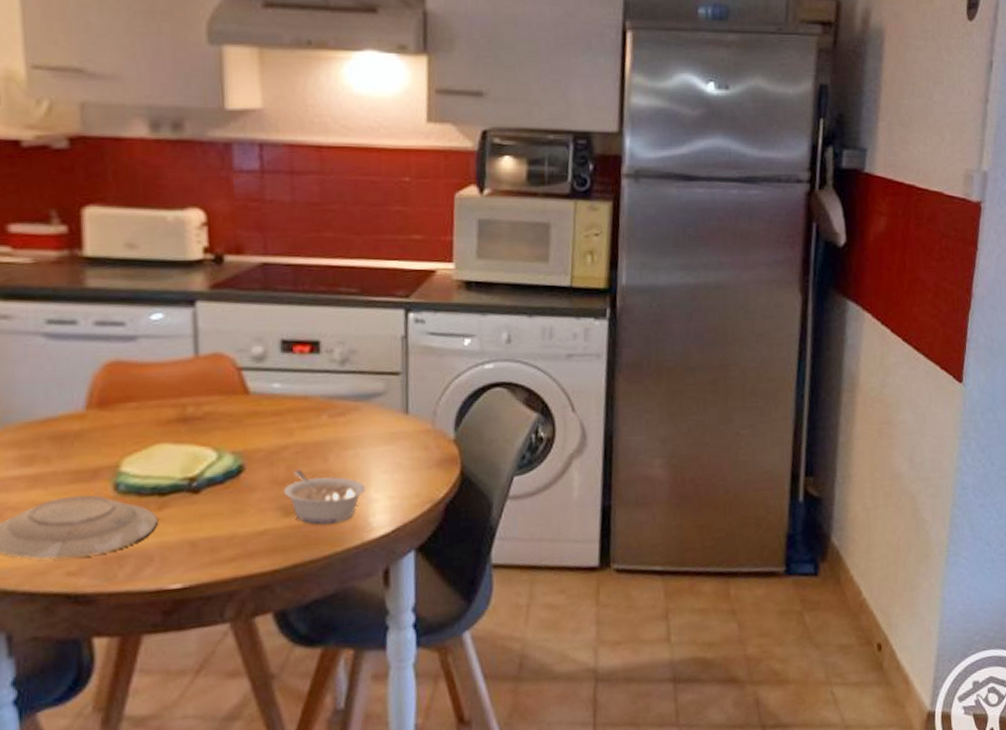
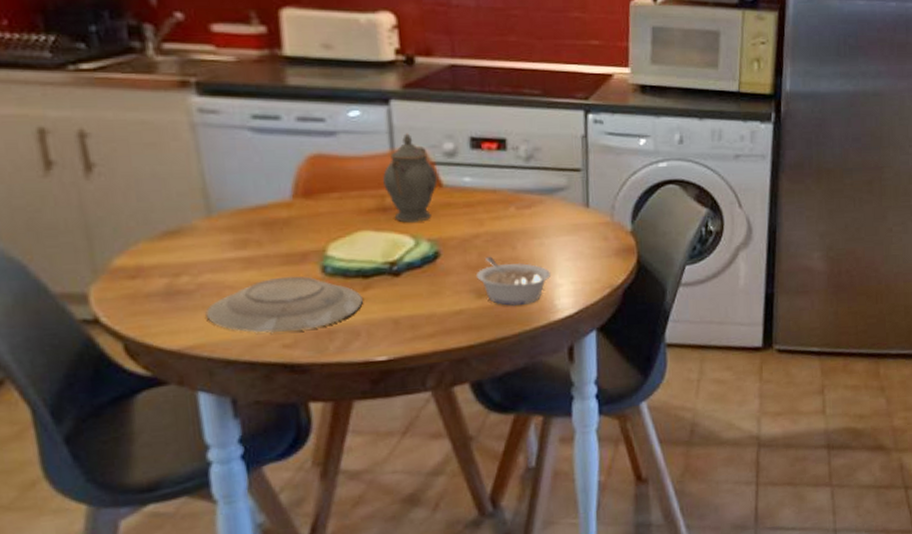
teapot: none [185,336,244,434] -> present [383,133,438,223]

